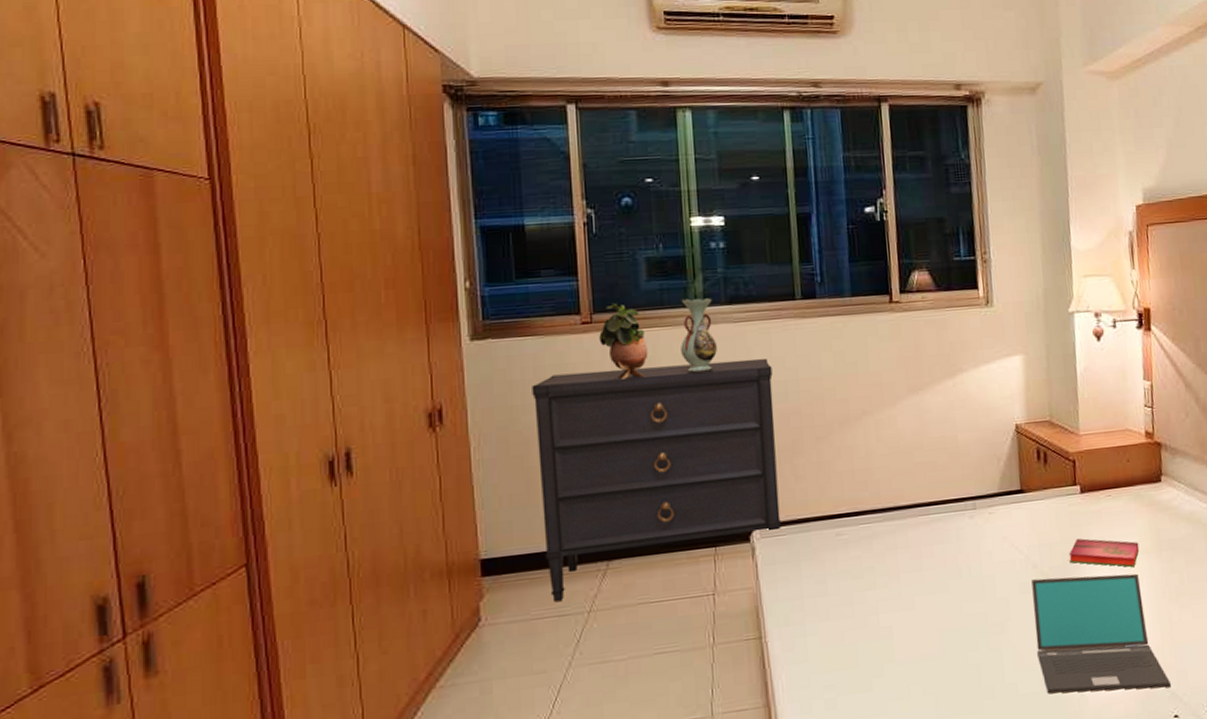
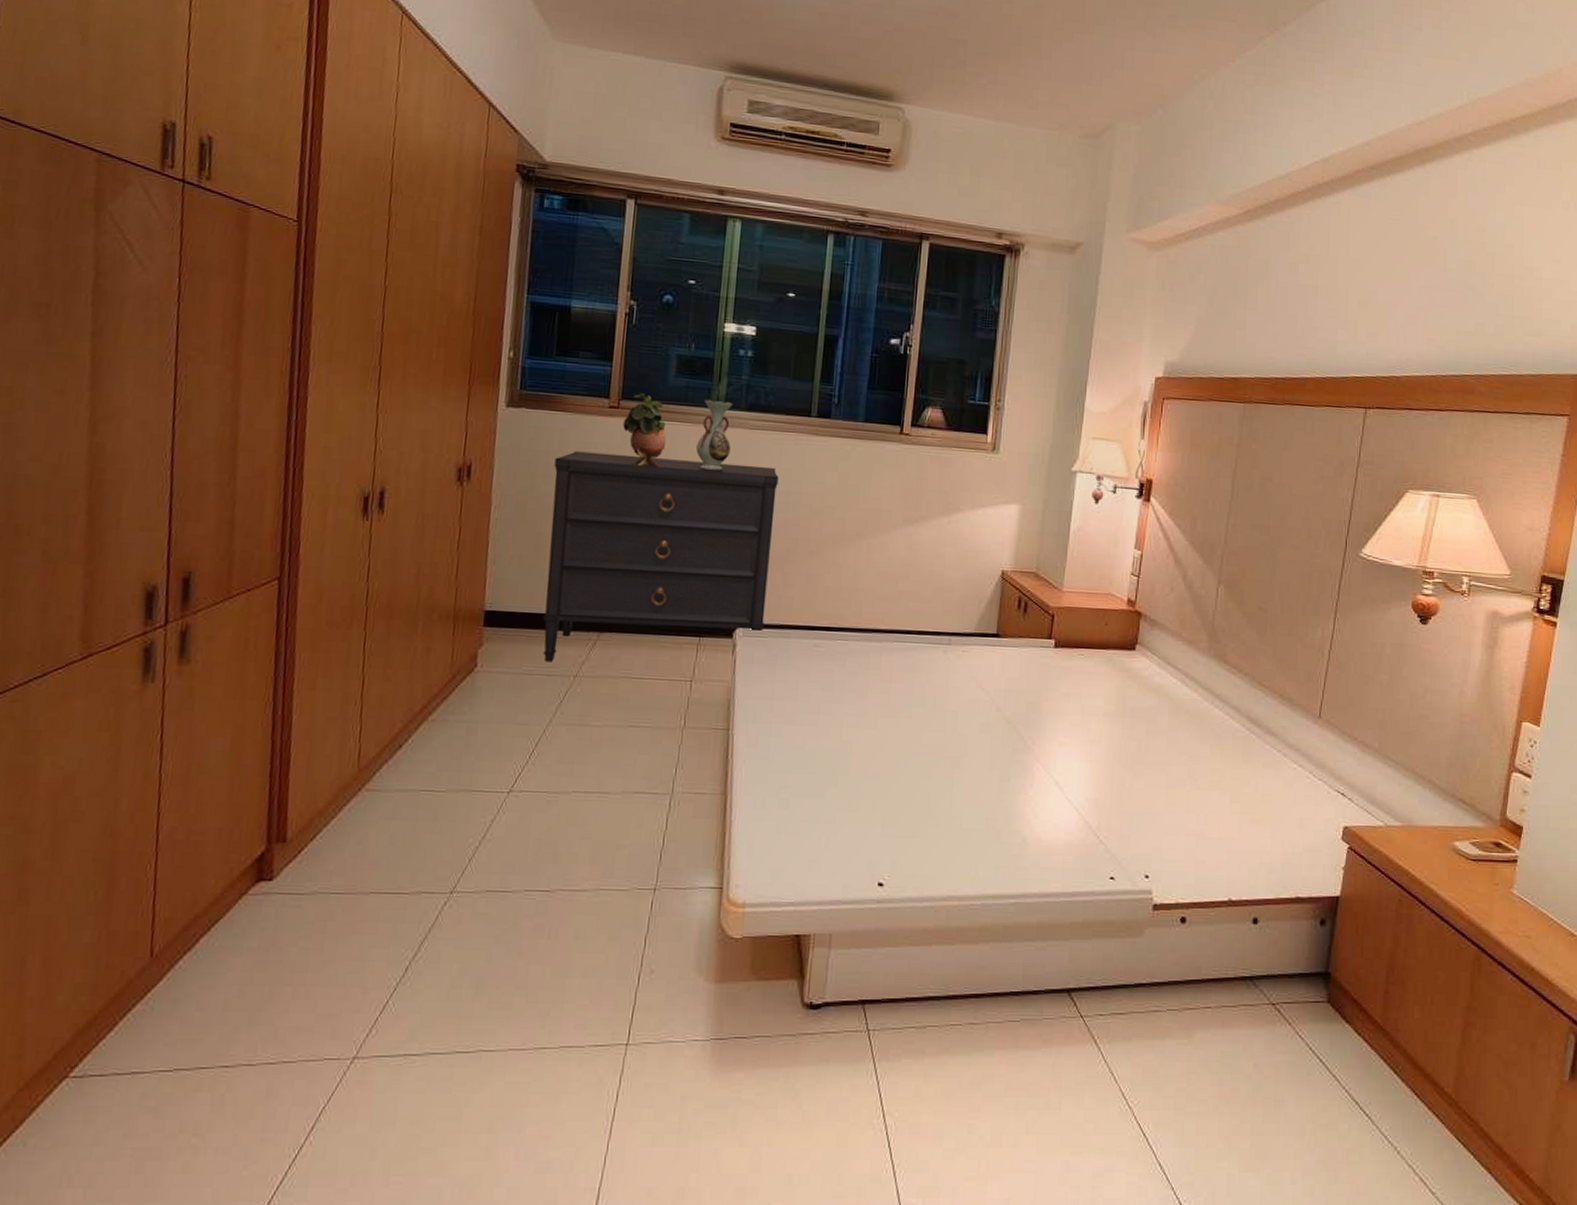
laptop: present [1031,573,1171,694] -> none [987,722,1112,848]
hardback book: present [1069,538,1140,567] -> none [1033,691,1103,727]

